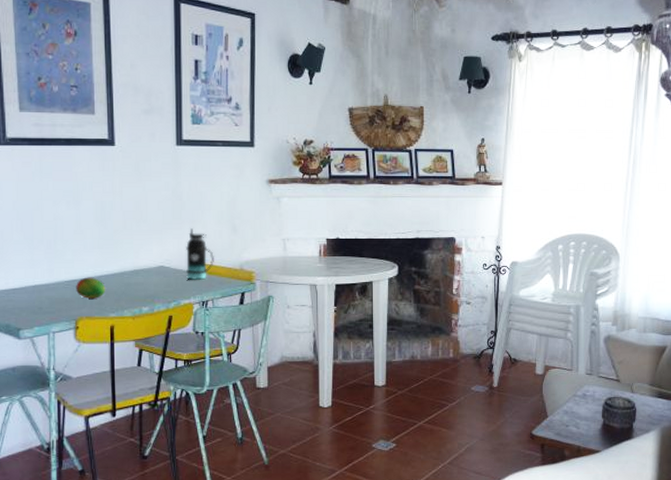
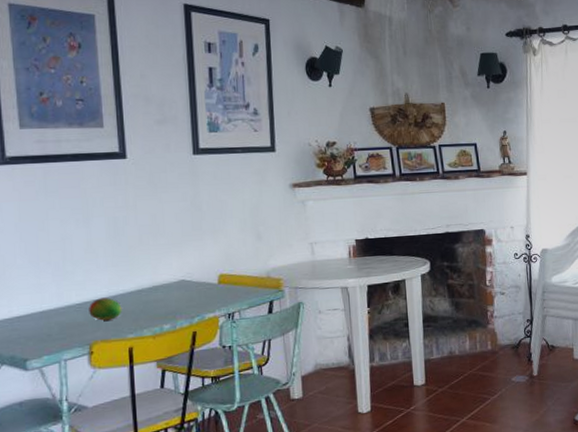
bottle: present [186,228,214,280] -> none [208,239,239,292]

